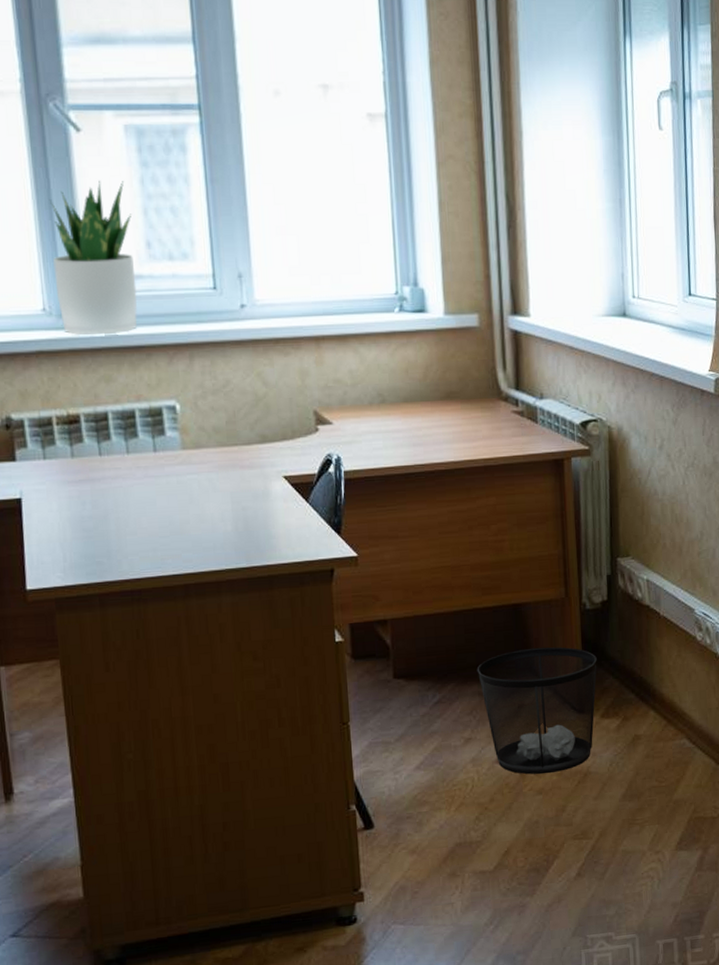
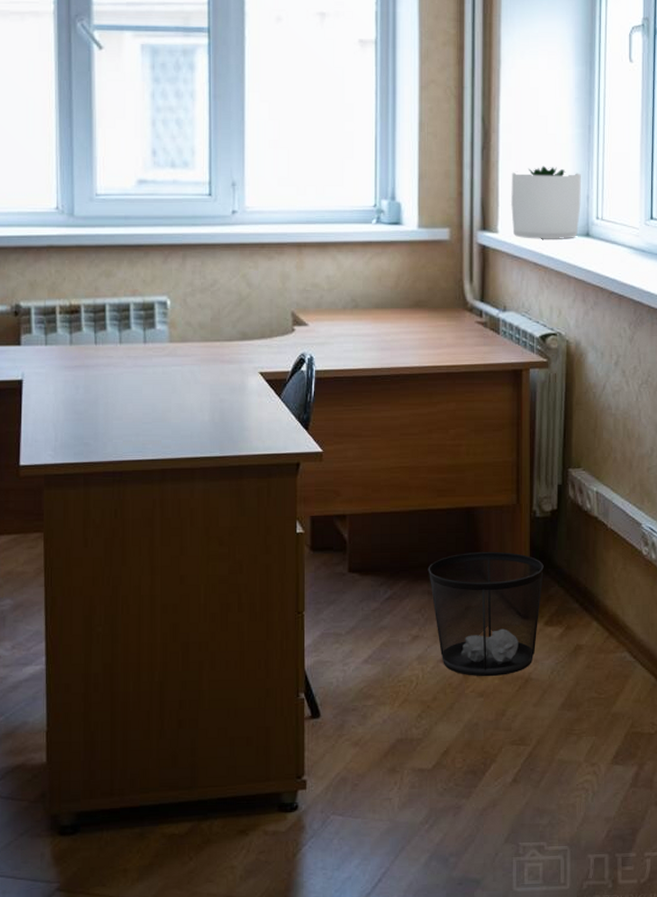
planter: present [49,180,137,336] -> none [69,93,141,234]
planter: none [540,243,616,322] -> present [511,166,581,239]

